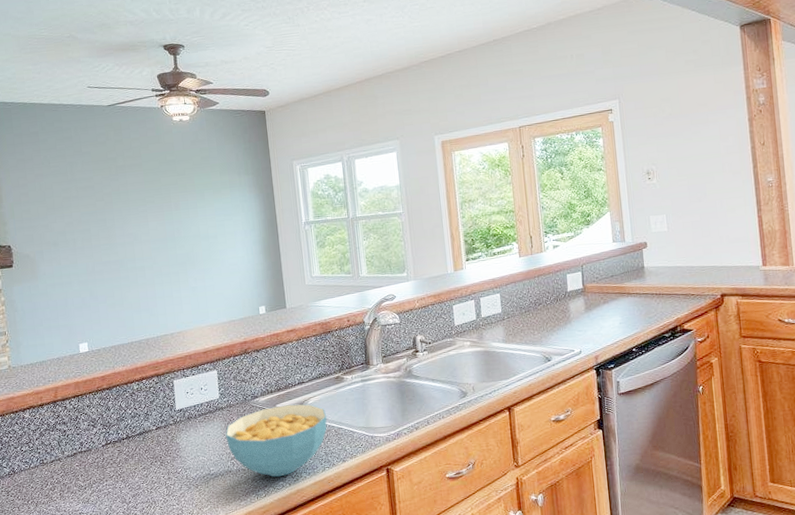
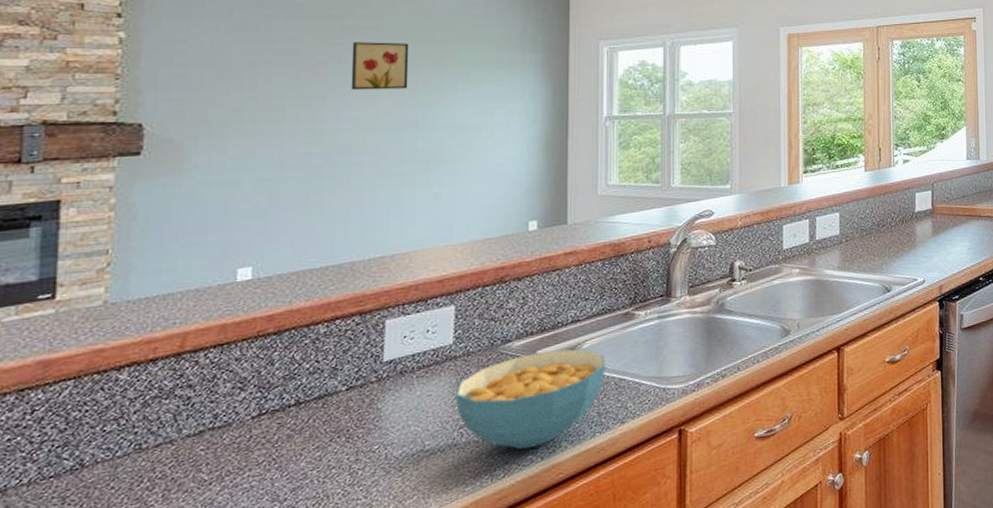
wall art: none [125,175,165,213] -> present [351,42,409,90]

